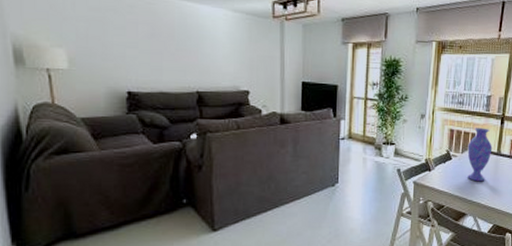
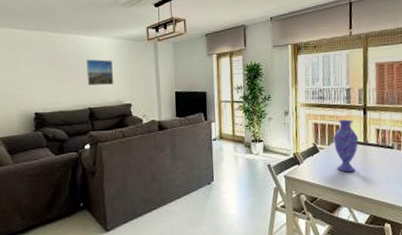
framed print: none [194,32,229,66] -> present [86,59,114,86]

